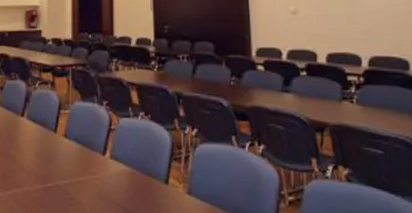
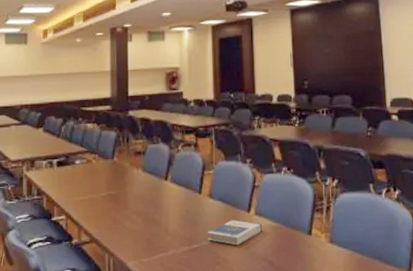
hardback book: none [62,161,117,188] -> present [208,220,262,246]

